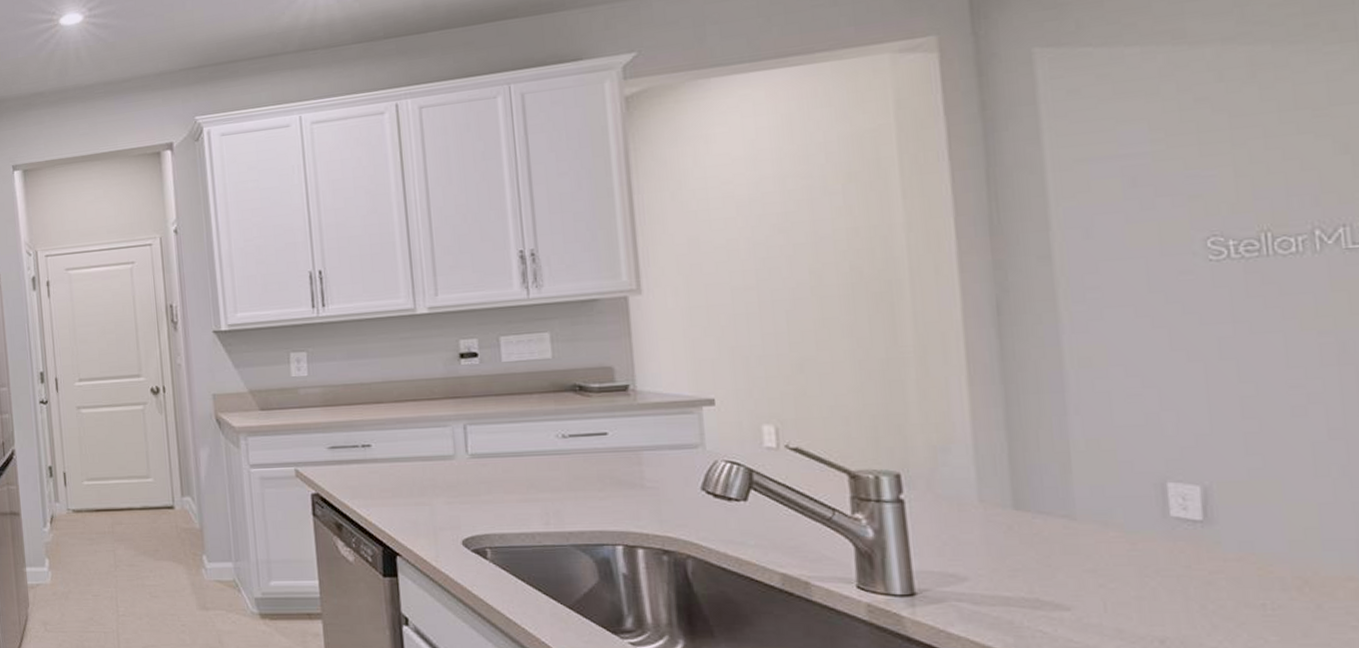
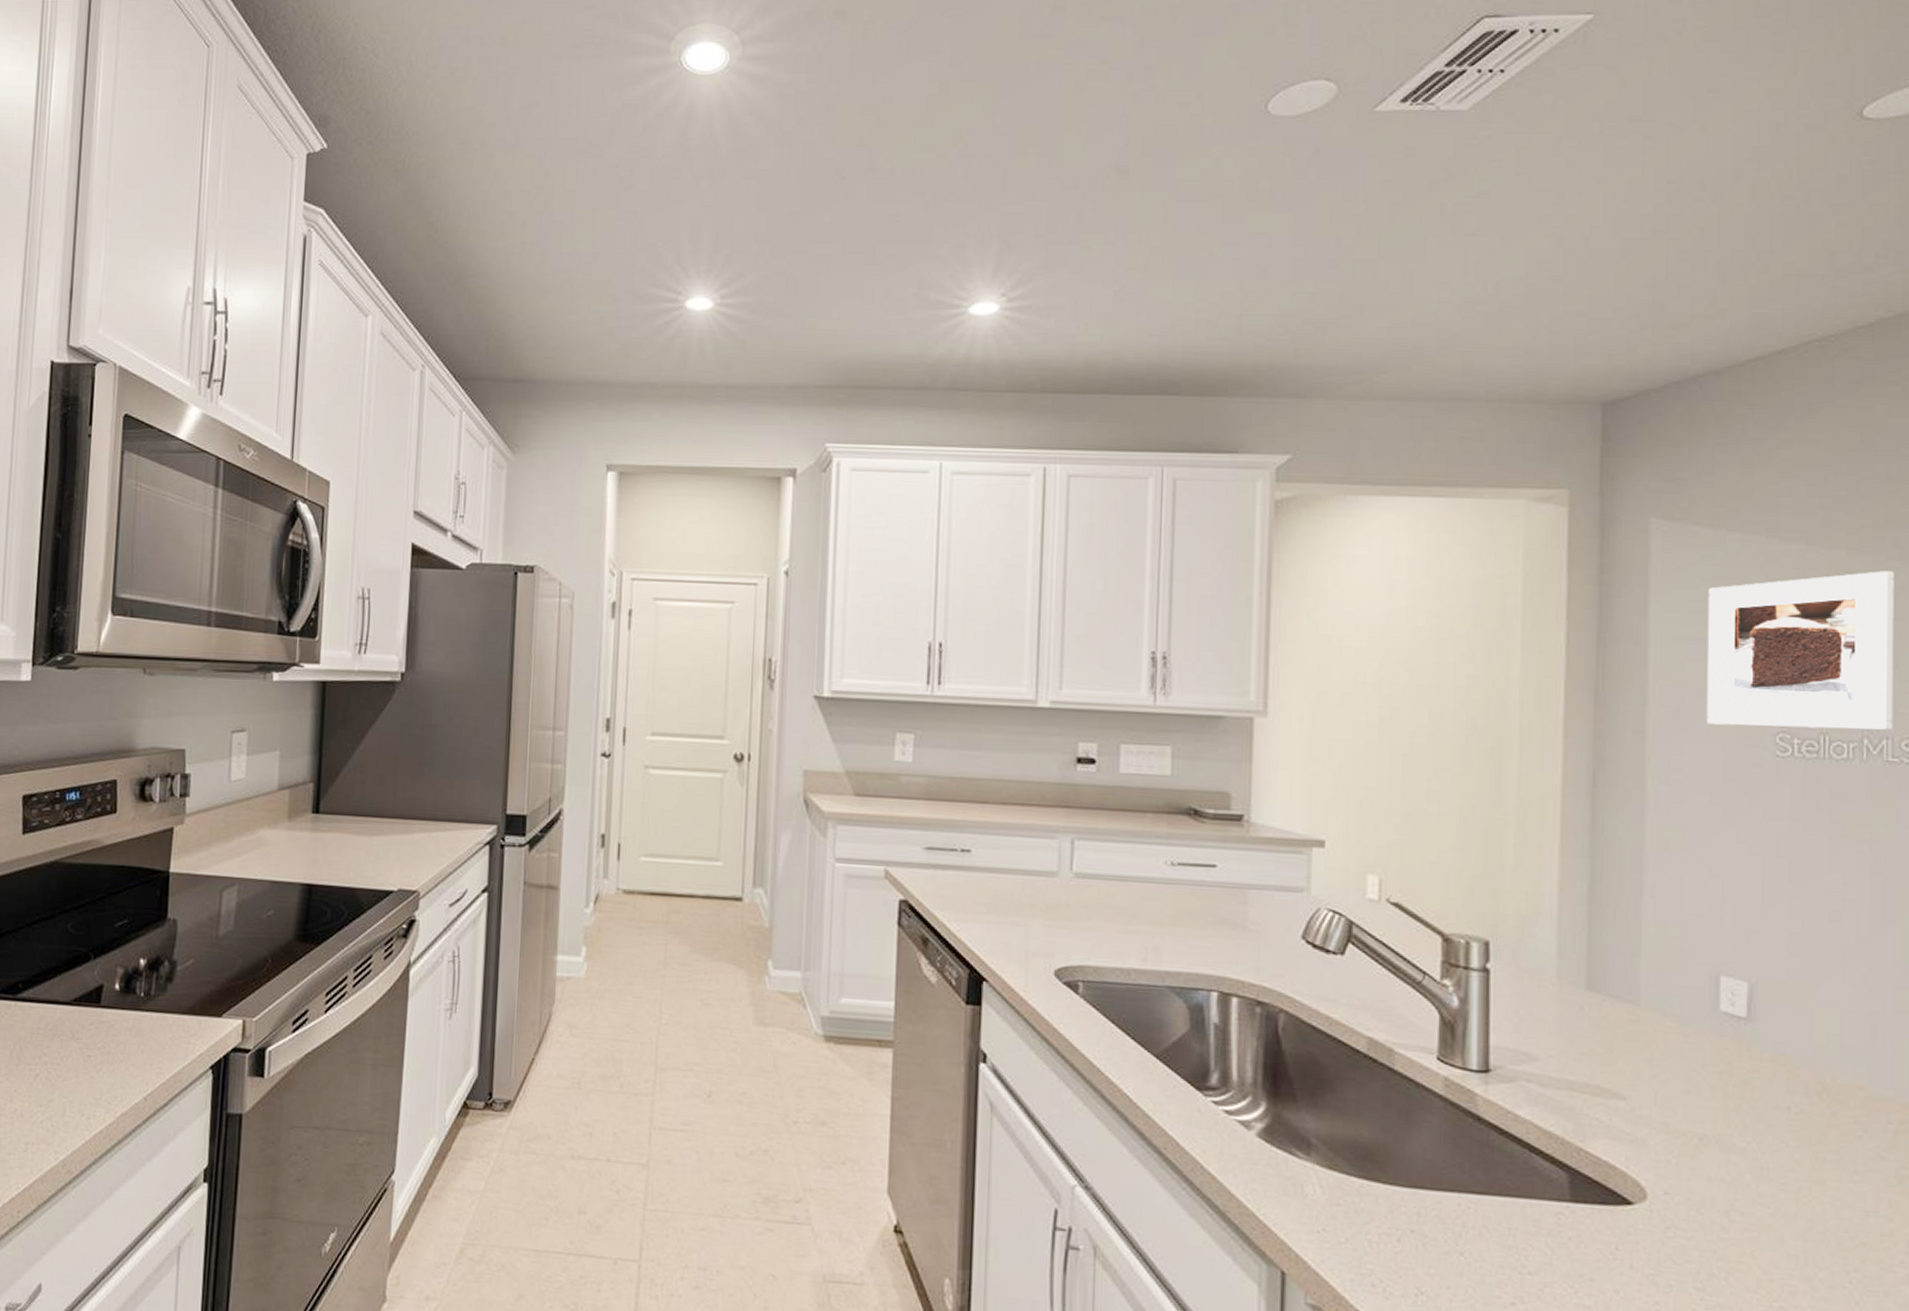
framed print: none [1108,55,1350,239] -> present [1706,571,1894,730]

